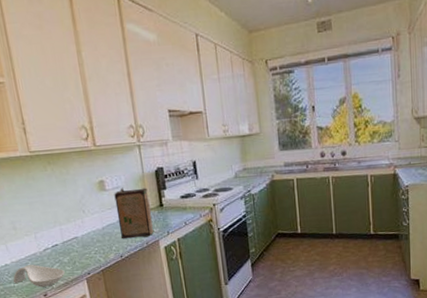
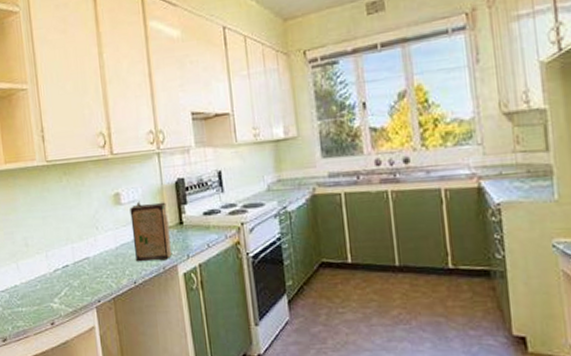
spoon rest: present [13,264,65,287] -> none [22,287,74,314]

